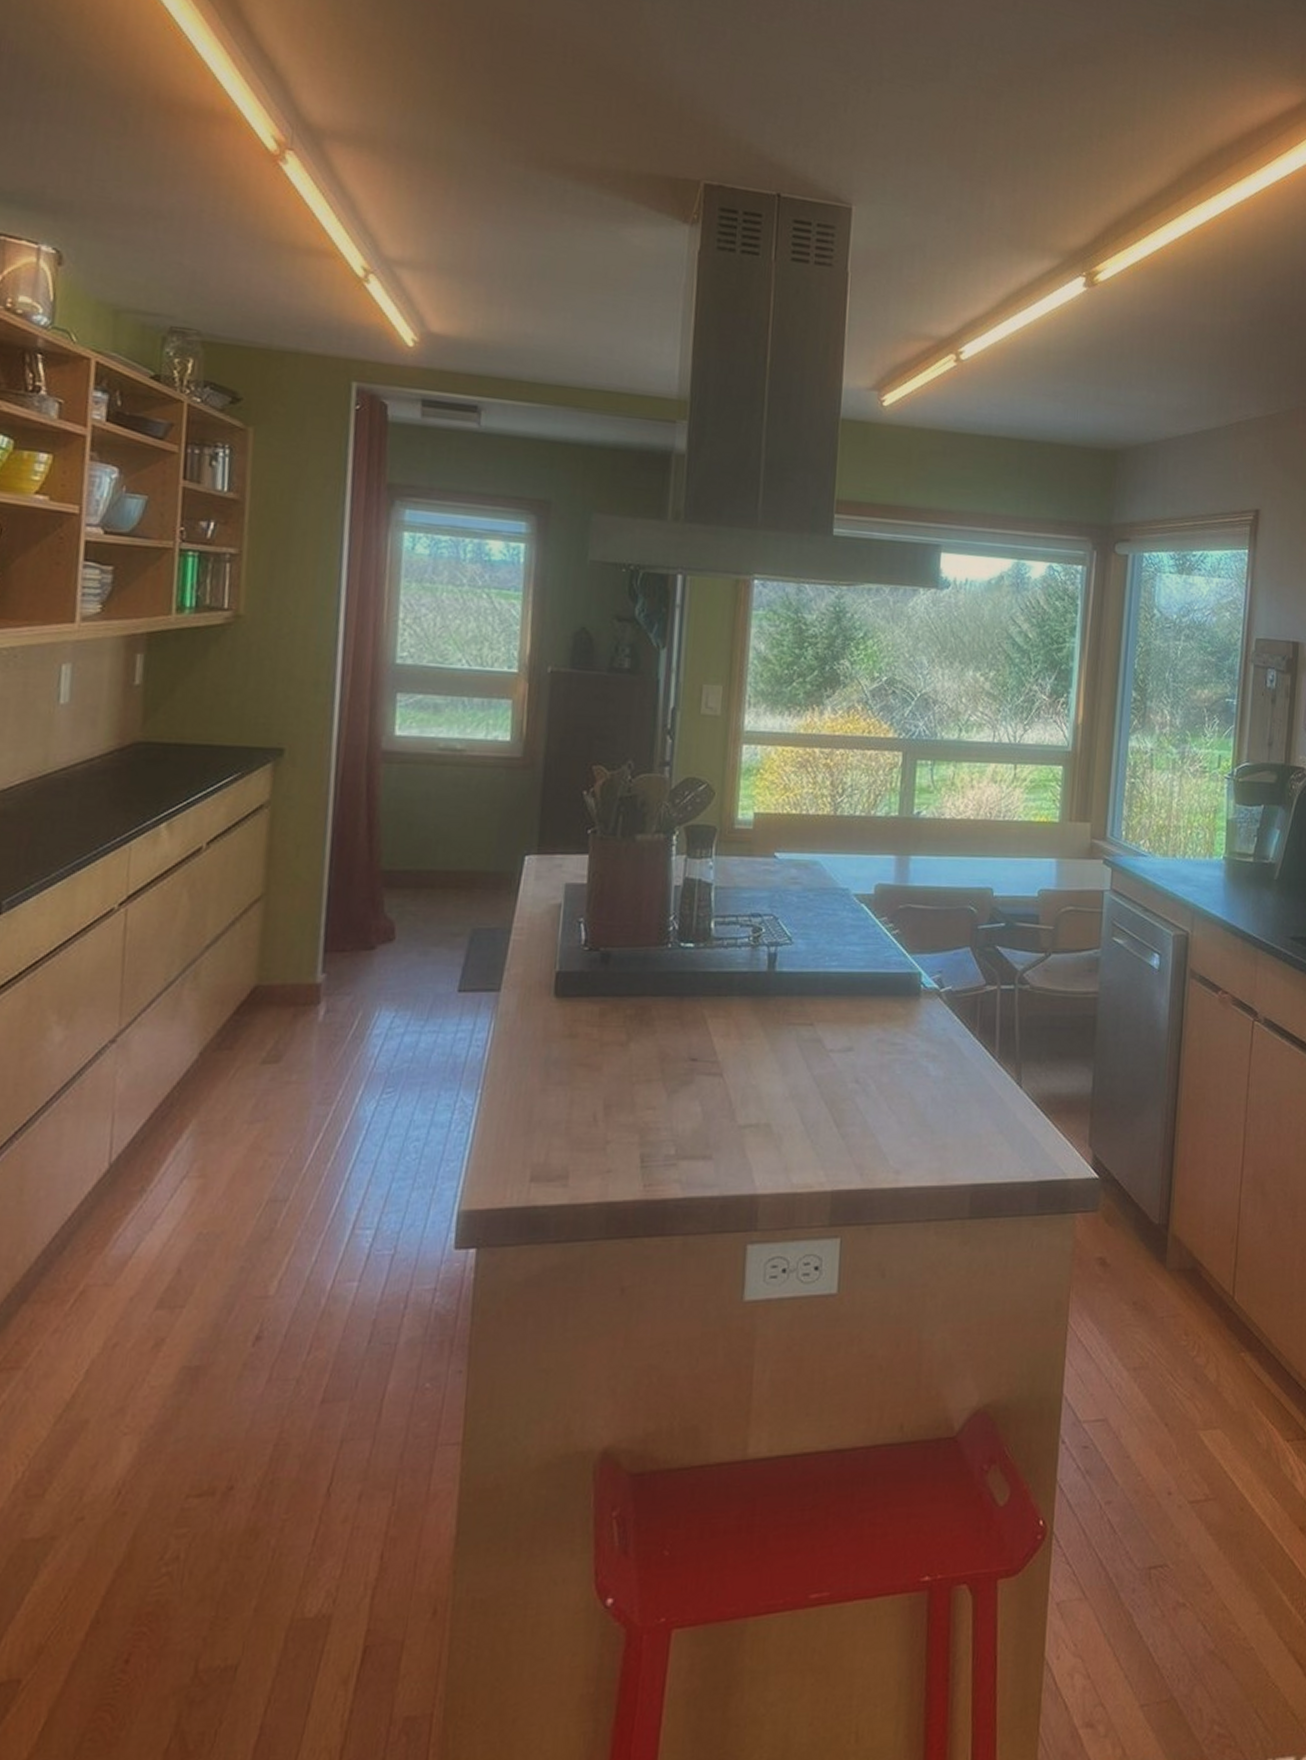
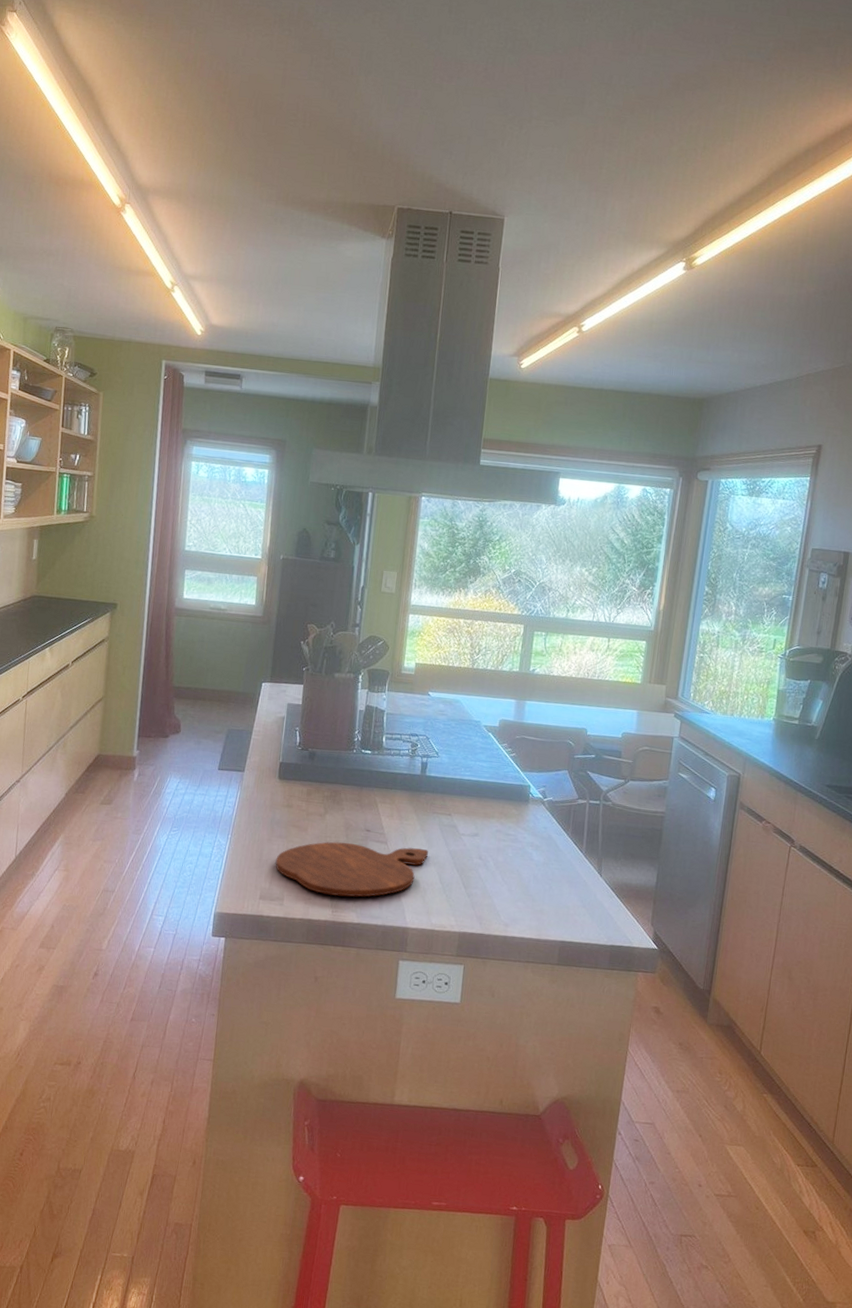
cutting board: none [553,1078,783,1161] -> present [275,842,428,897]

